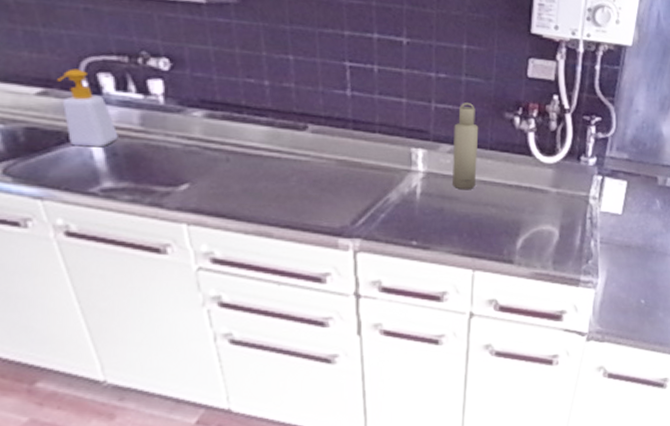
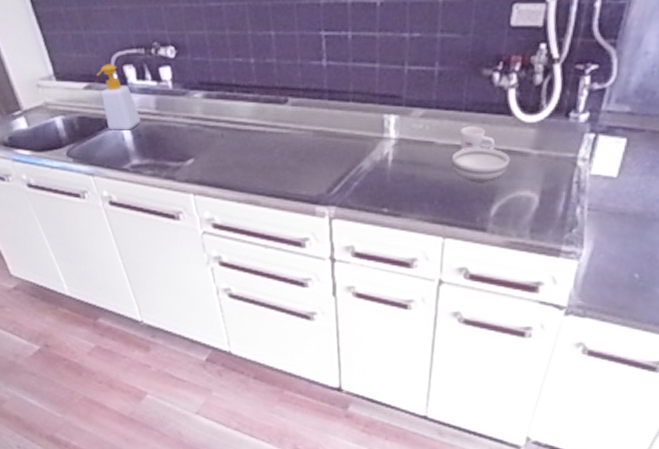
bottle: present [453,103,479,190] -> none [425,62,454,156]
bowl: none [479,183,532,216] -> present [452,147,511,181]
mug: none [486,164,519,187] -> present [460,126,496,150]

